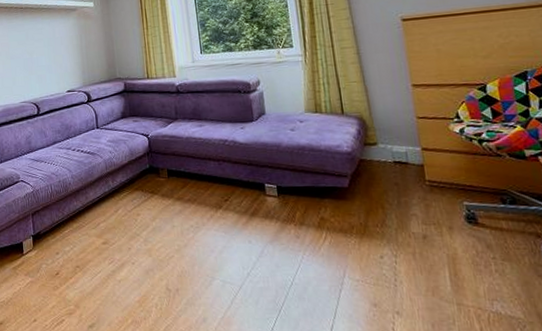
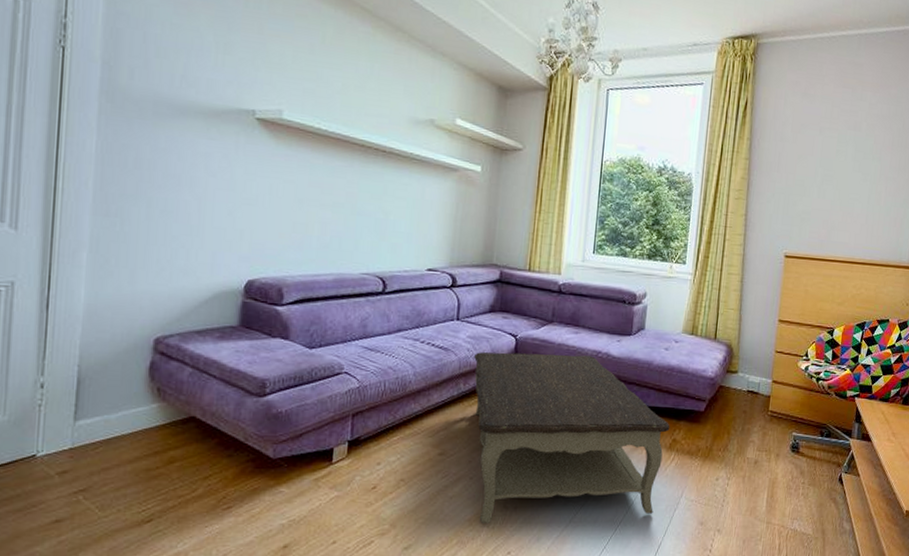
coffee table: none [116,145,316,304] -> present [474,352,670,523]

